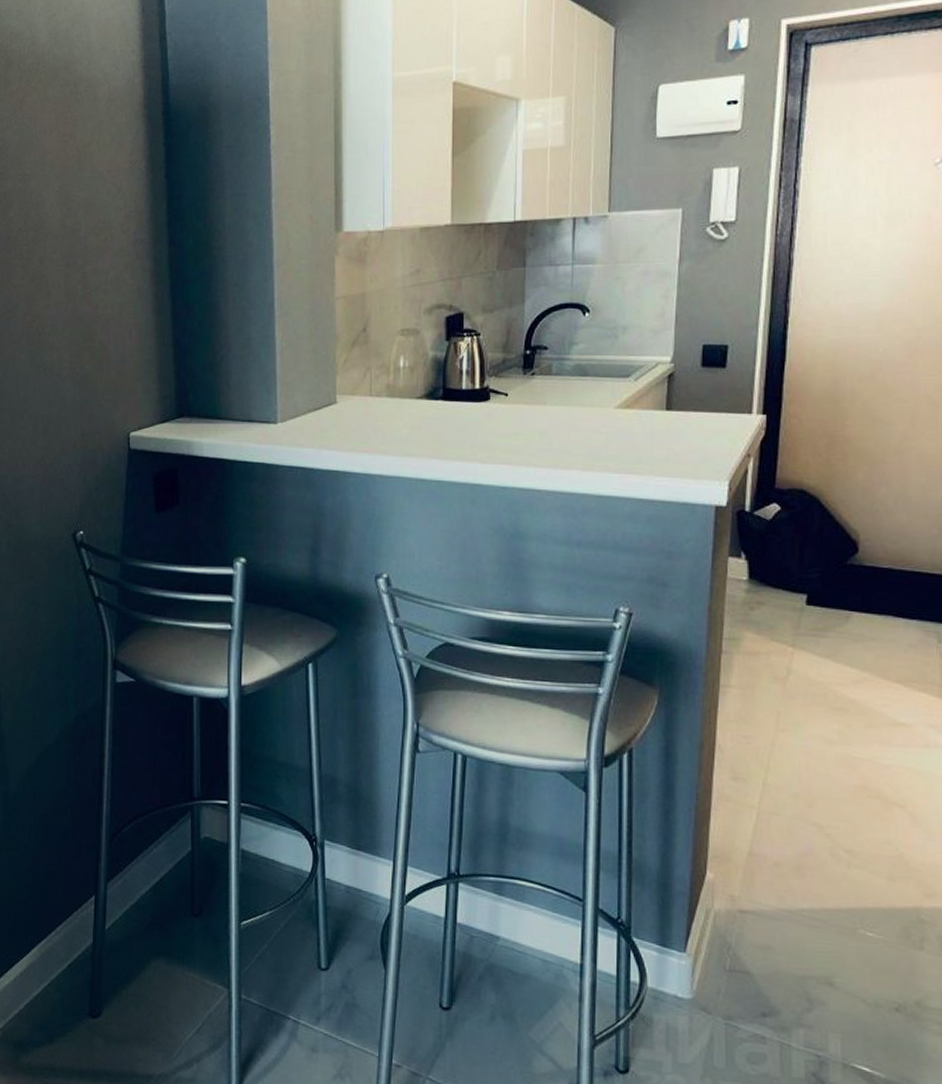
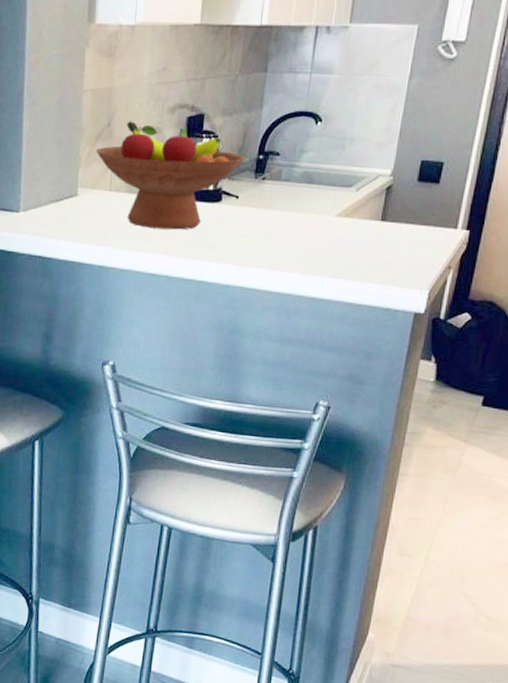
fruit bowl: none [353,325,512,432] -> present [96,121,246,230]

